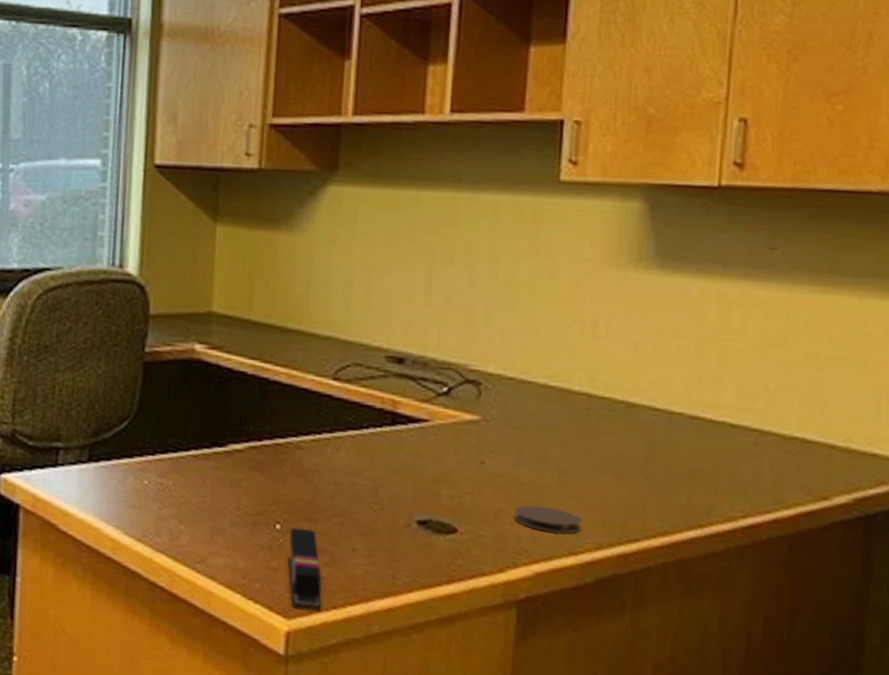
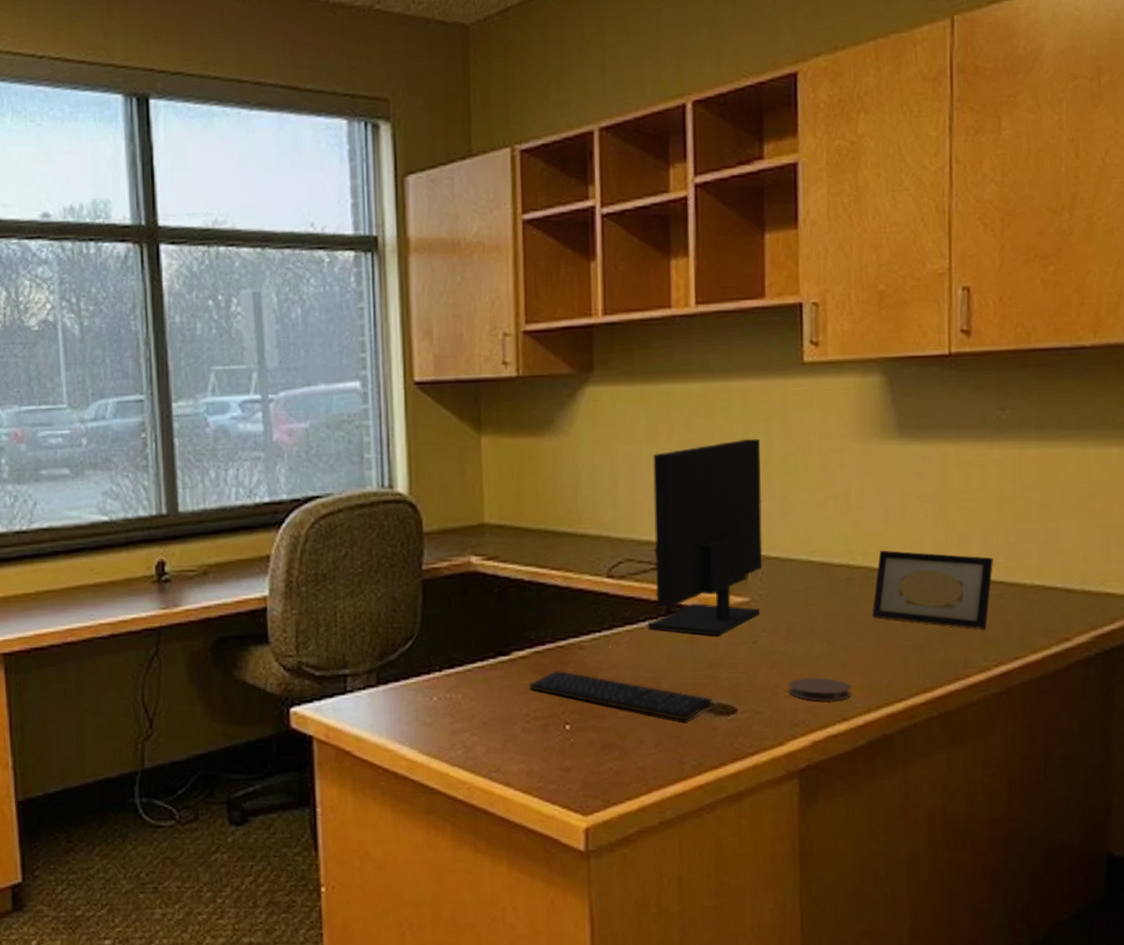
keyboard: none [242,467,432,536] -> present [529,670,712,722]
stapler: present [287,527,322,610] -> none [580,726,617,804]
monitor: none [370,253,506,452] -> present [648,438,763,636]
picture frame: none [611,382,749,478] -> present [872,550,993,630]

